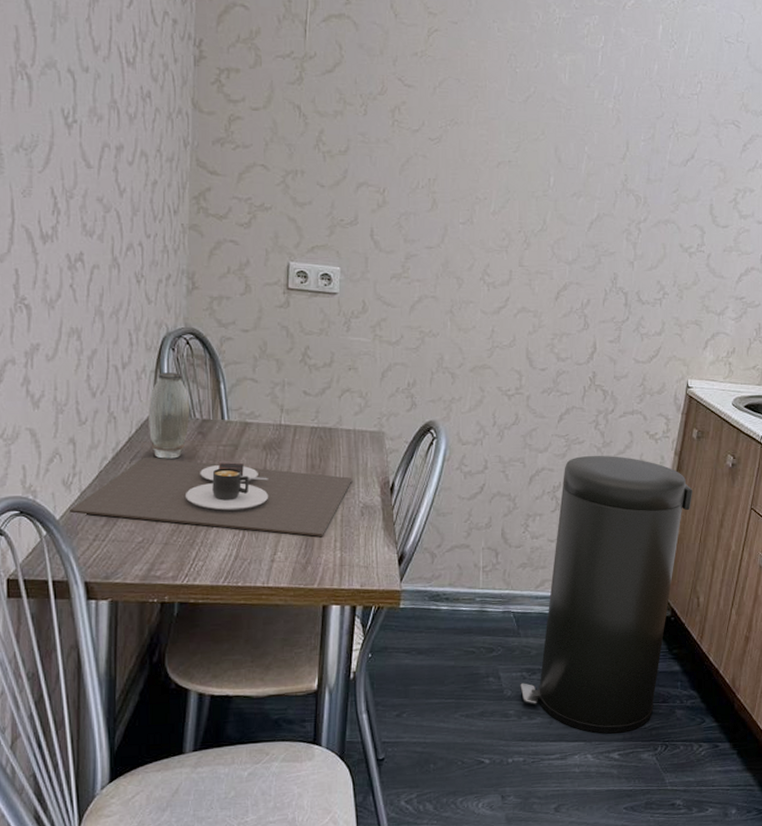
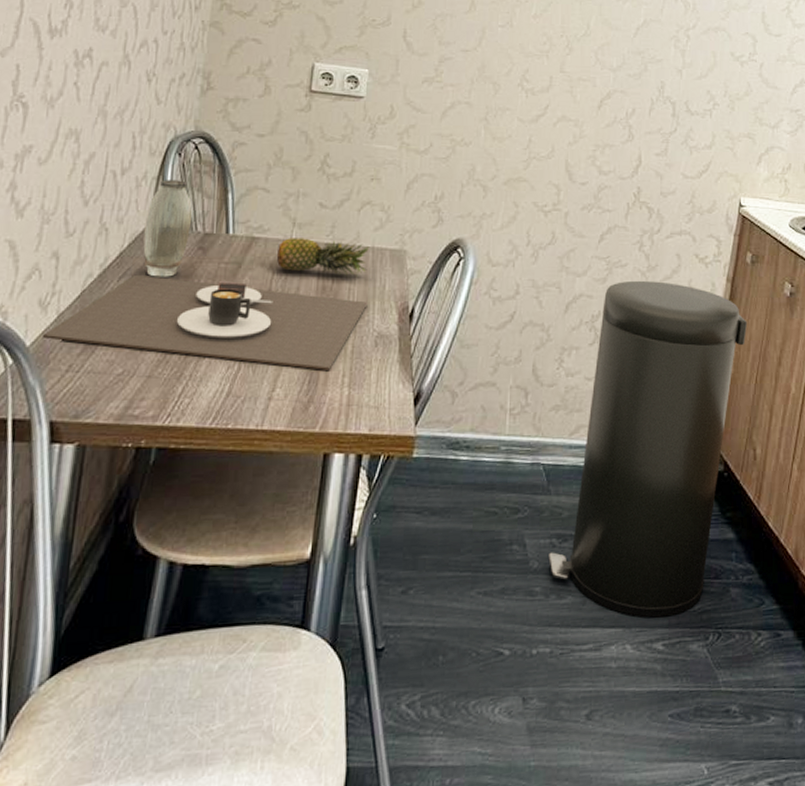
fruit: none [268,422,352,457] -> present [276,238,370,278]

